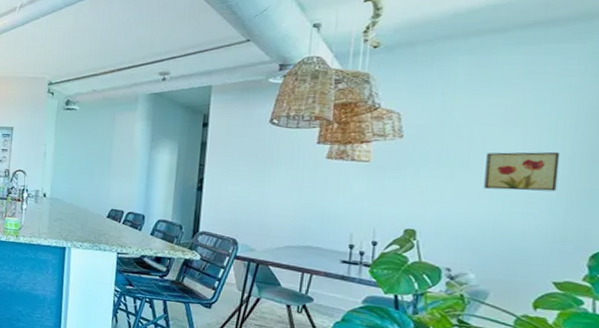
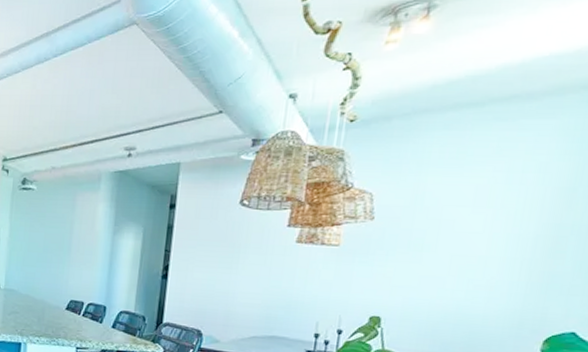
wall art: present [484,151,561,192] -> none [449,234,525,275]

